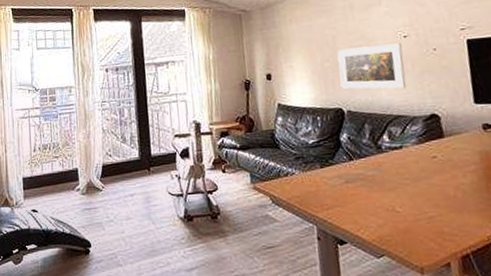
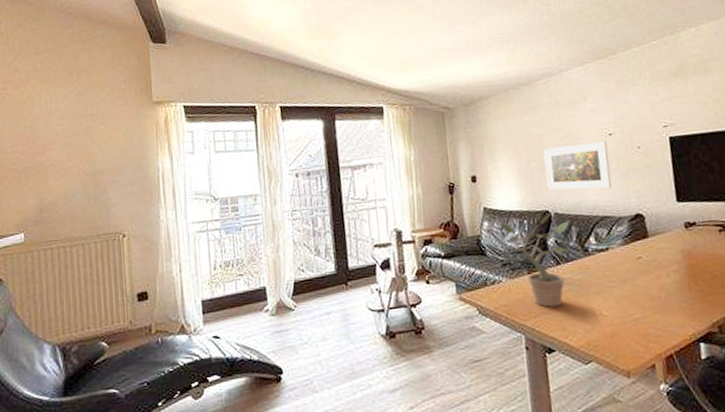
potted plant: none [291,107,363,201] -> present [497,209,570,308]

